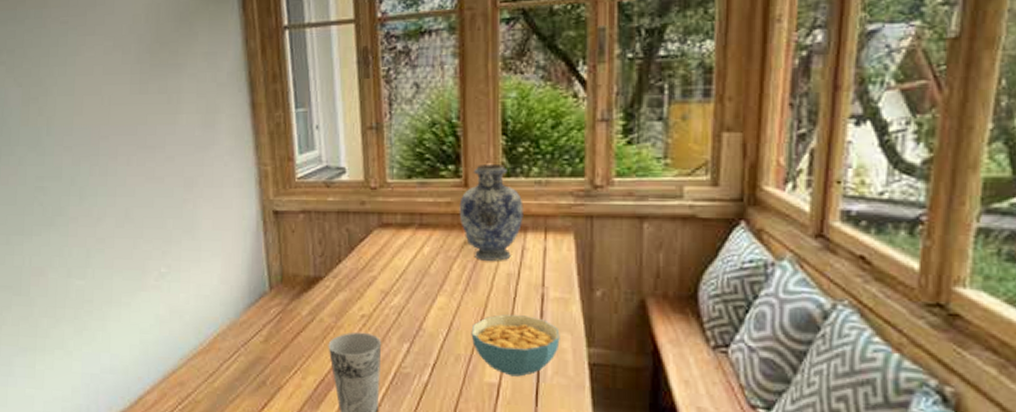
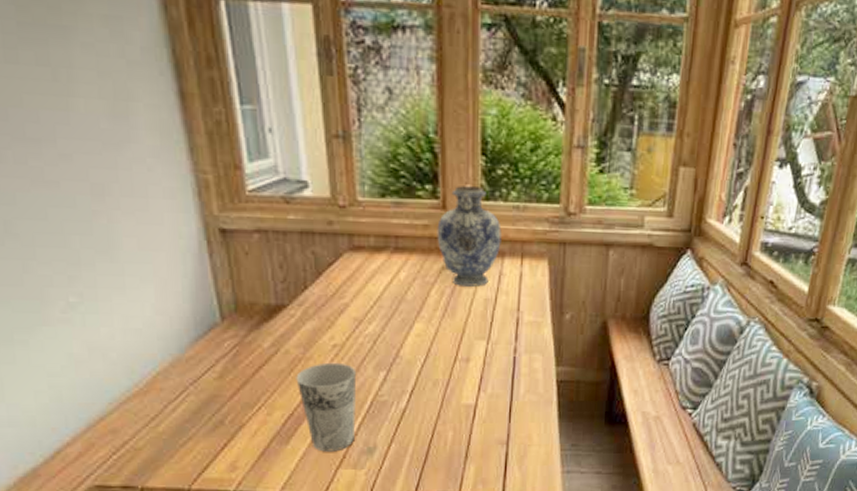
cereal bowl: present [471,314,560,377] -> none [449,339,532,397]

